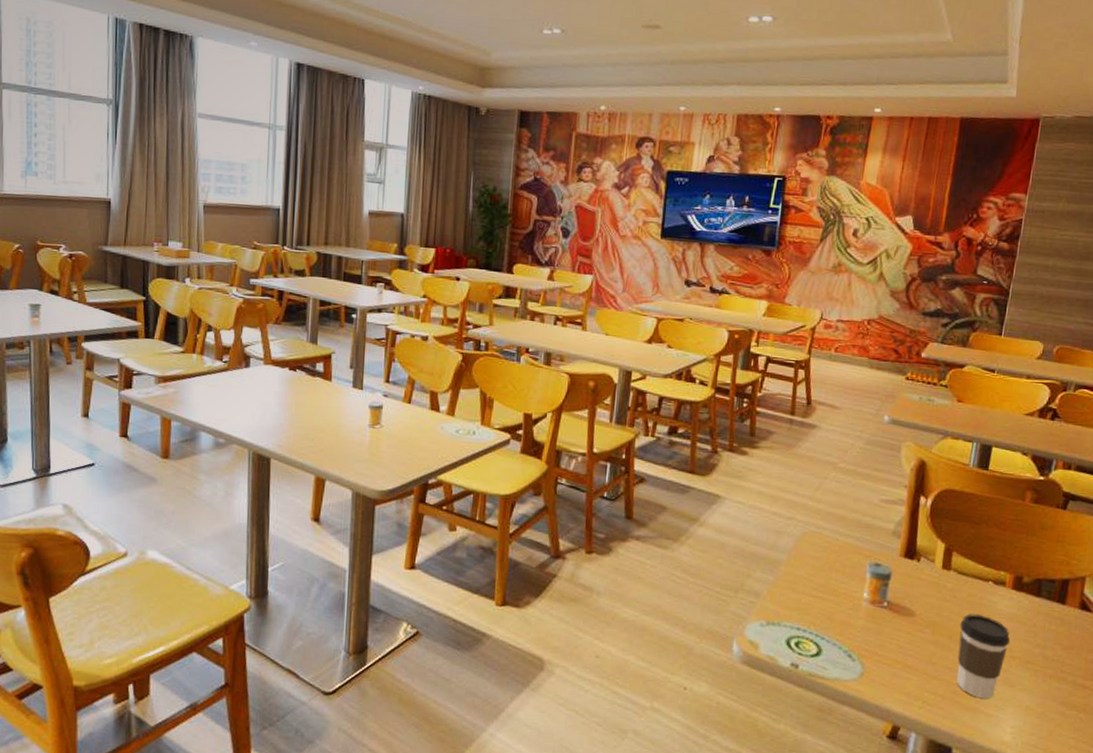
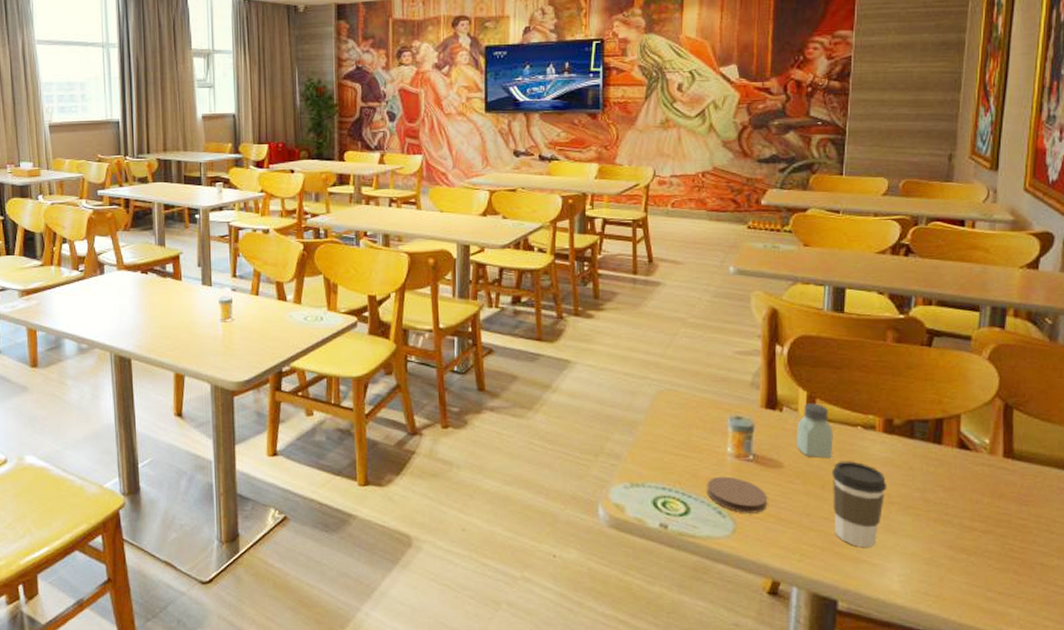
coaster: none [839,620,897,659] -> present [706,476,768,513]
saltshaker: none [930,555,966,611] -> present [797,403,833,459]

